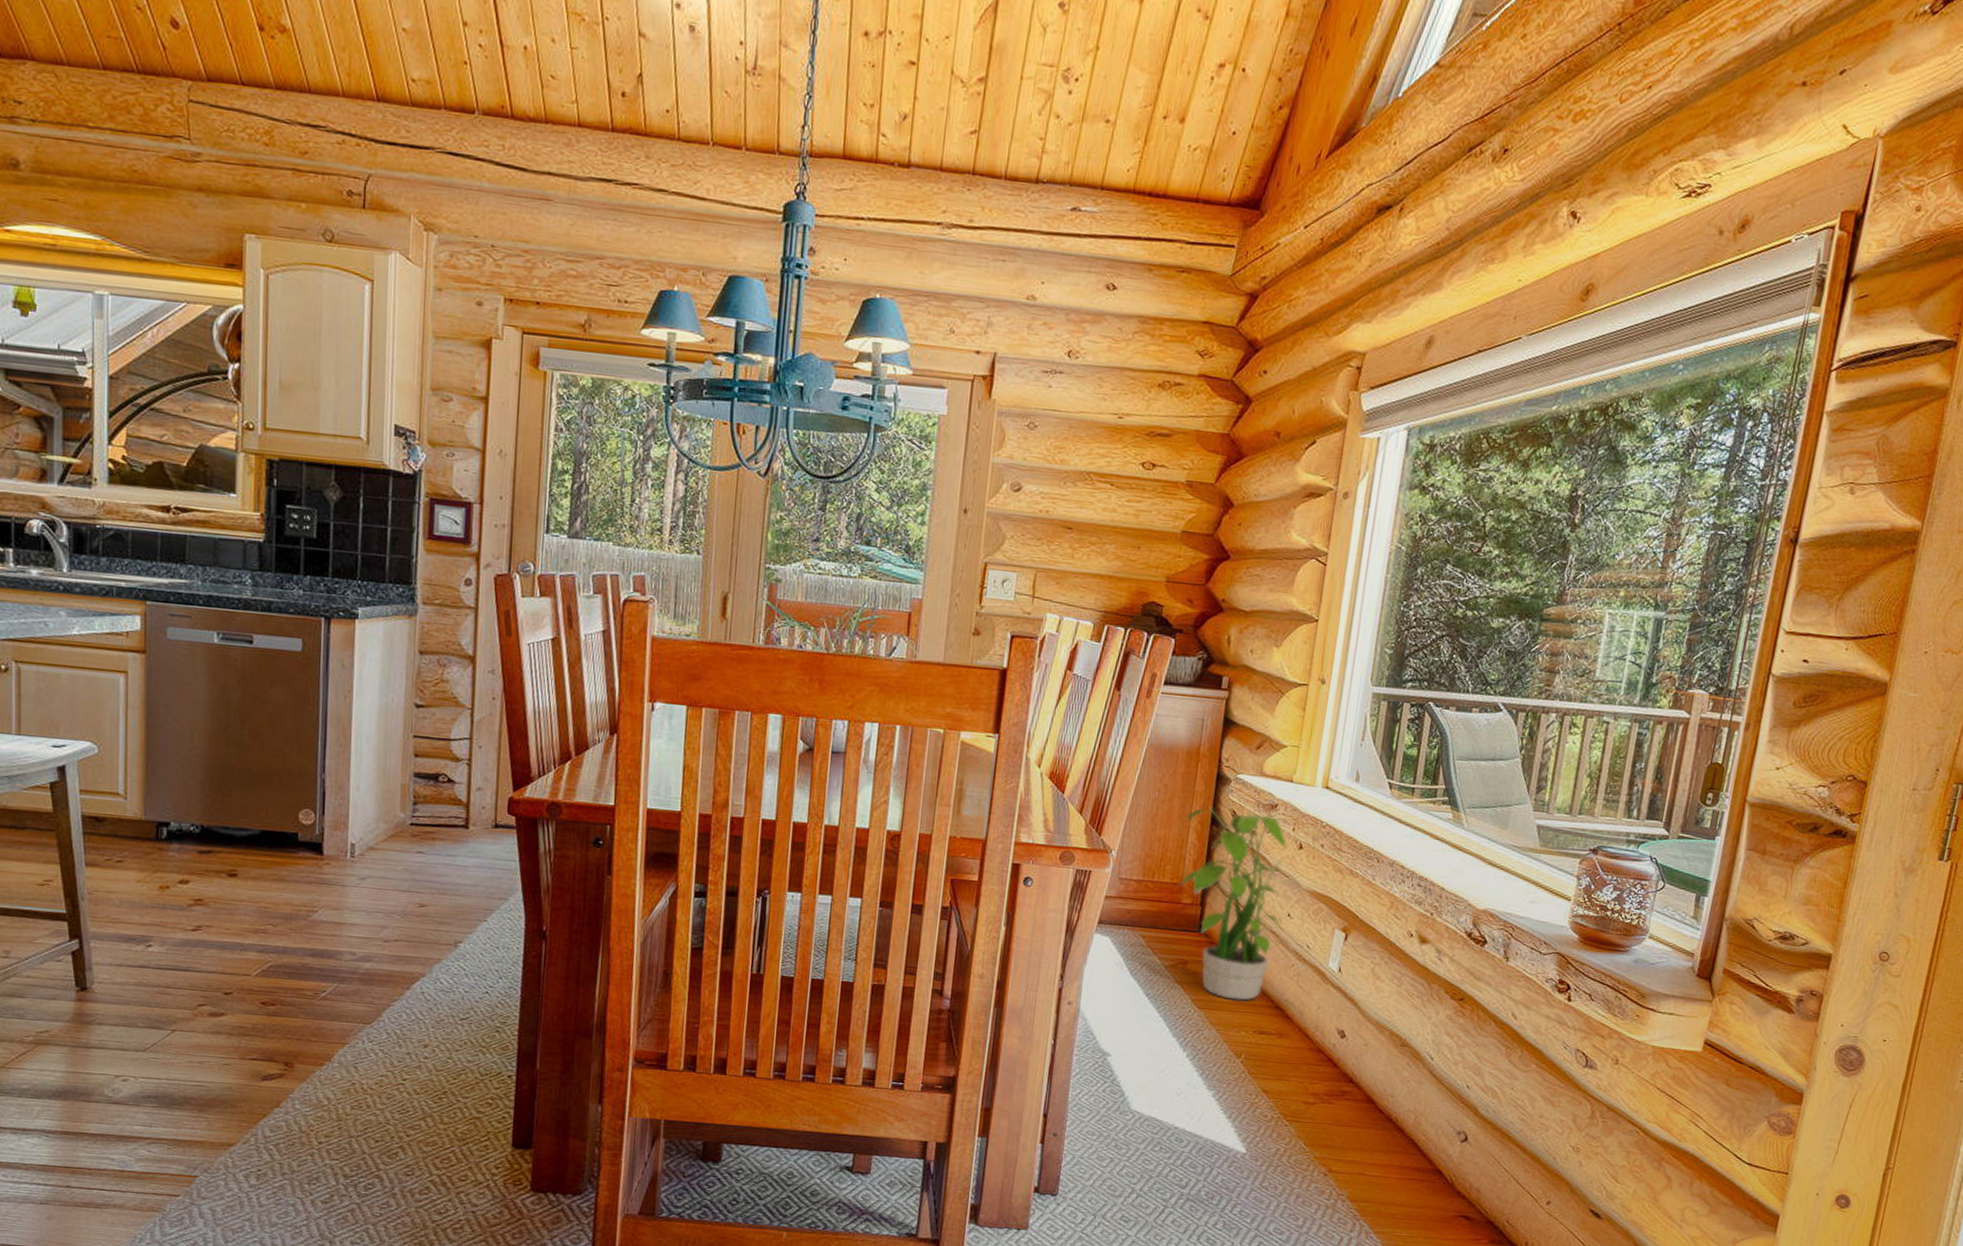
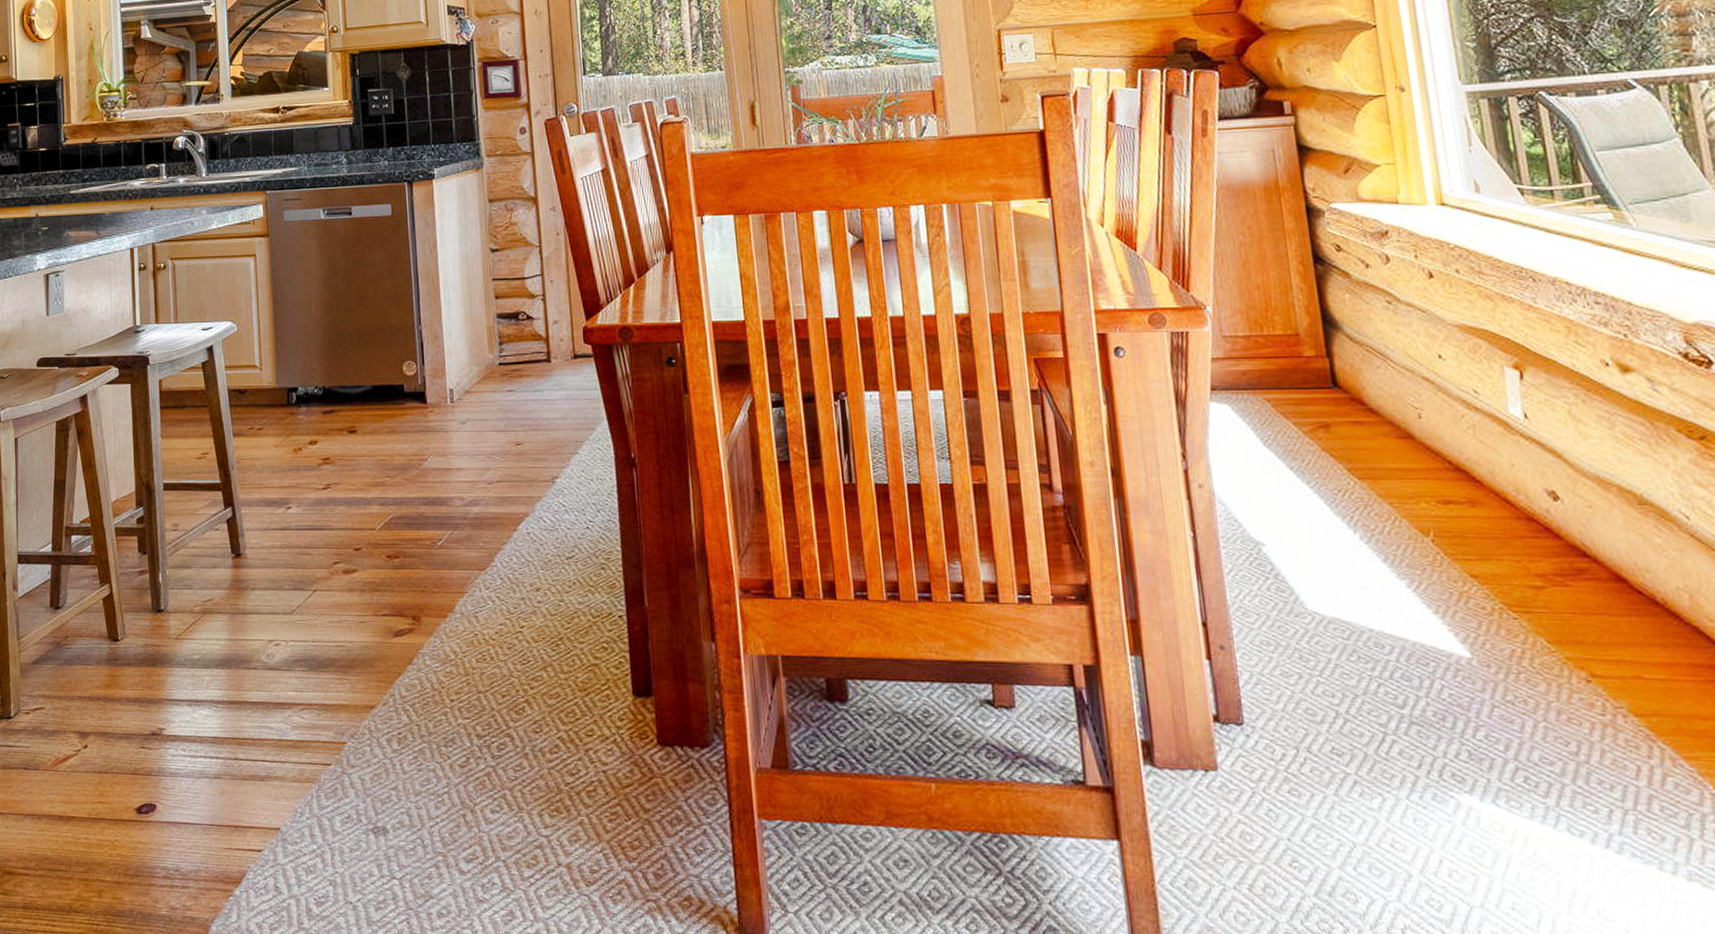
potted plant: present [1179,805,1287,1001] -> none [1282,235,1436,465]

